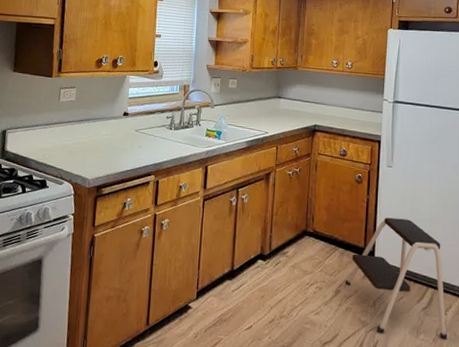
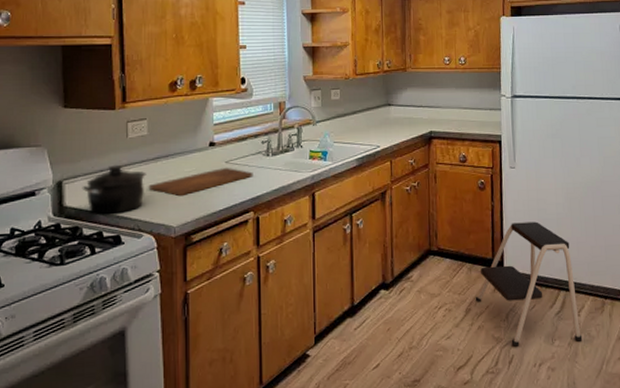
saucepan: none [20,122,72,163] -> present [82,164,147,215]
cutting board: none [71,134,158,154] -> present [148,167,254,196]

